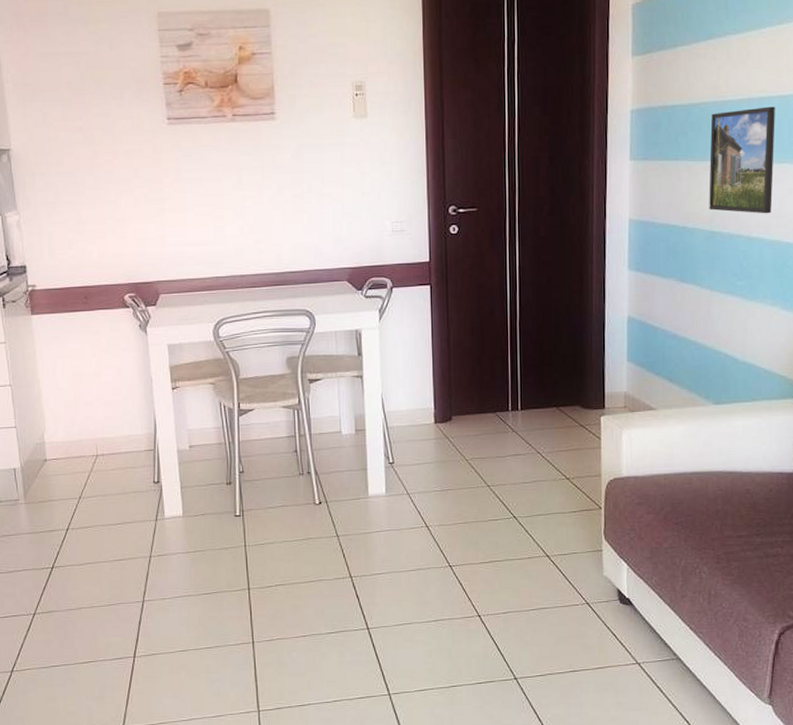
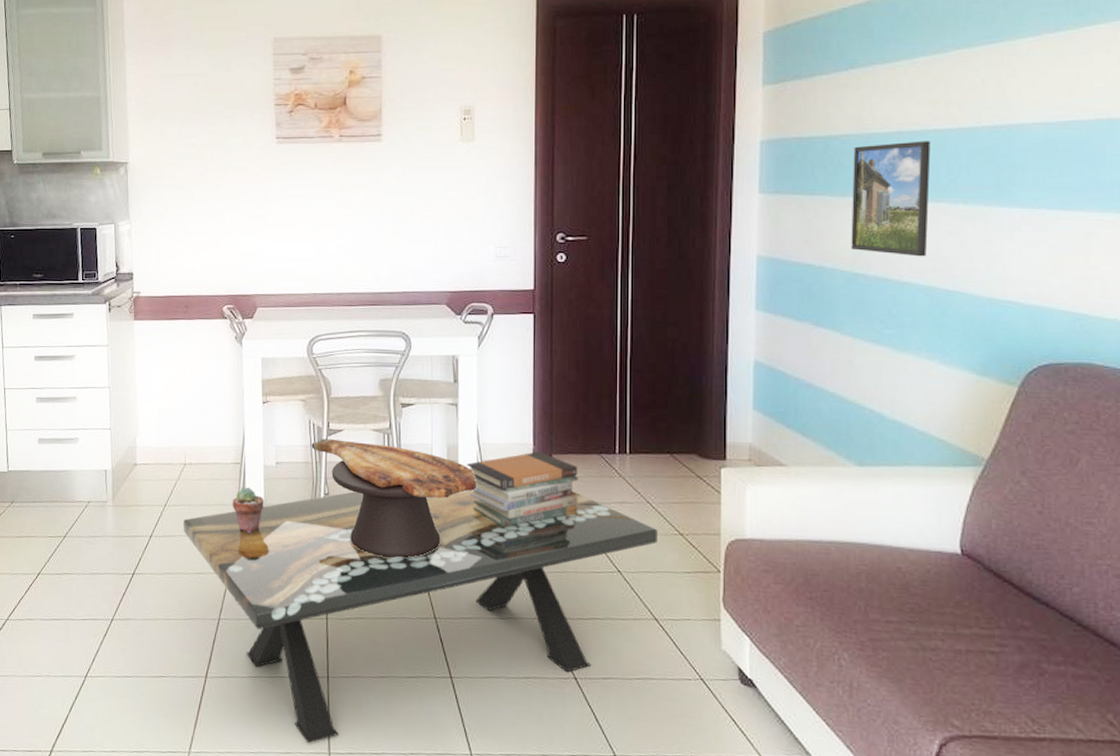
coffee table: none [100,442,547,705] -> present [183,476,657,744]
potted succulent: none [148,472,181,516] -> present [232,487,264,533]
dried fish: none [223,419,384,526] -> present [311,439,477,558]
book stack: none [373,415,477,488] -> present [466,451,578,528]

